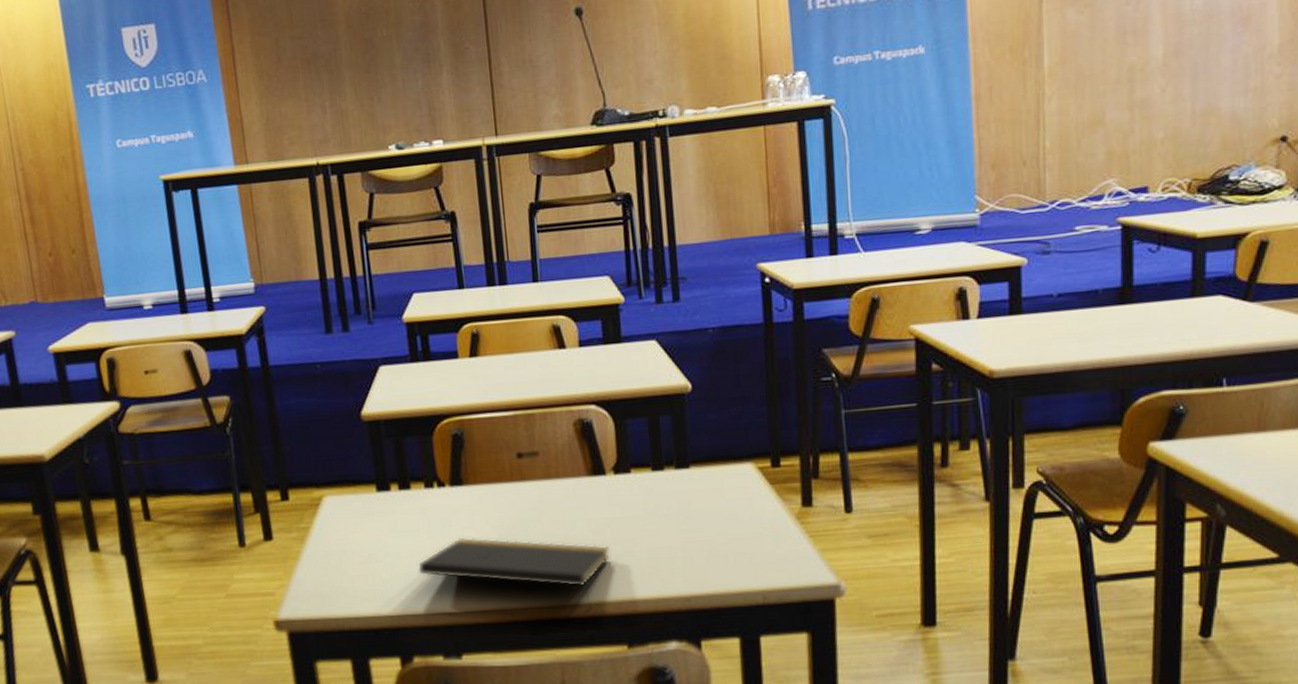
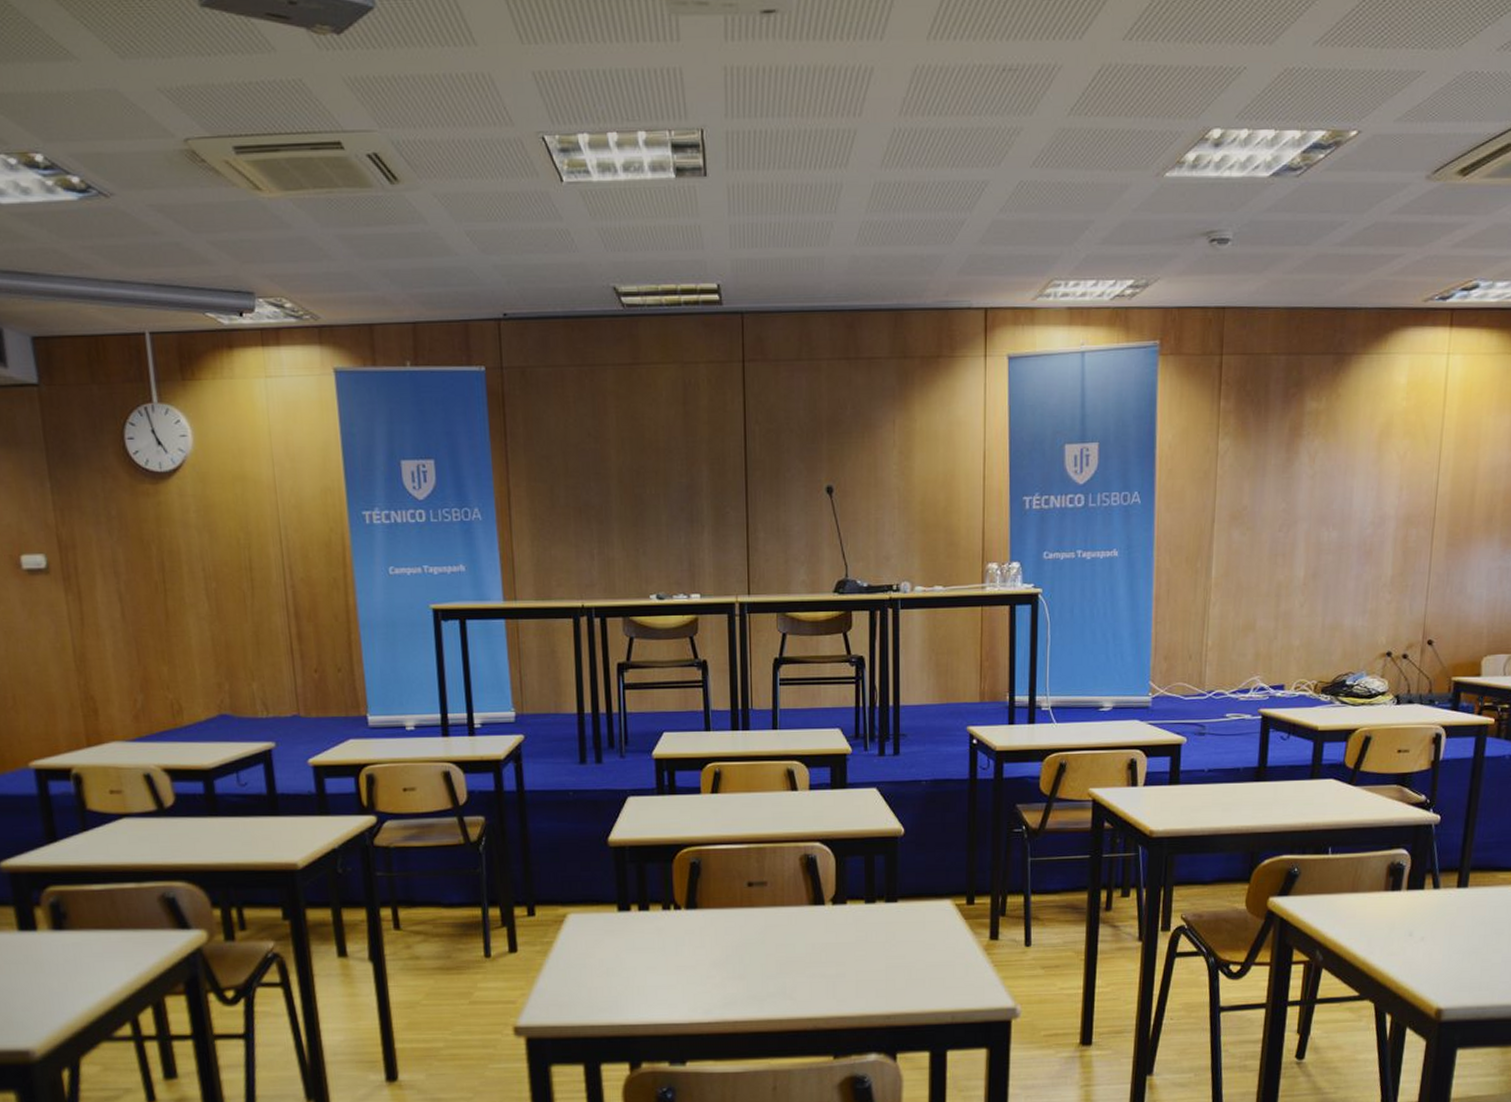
notepad: present [417,537,610,609] -> none [651,956,823,1023]

